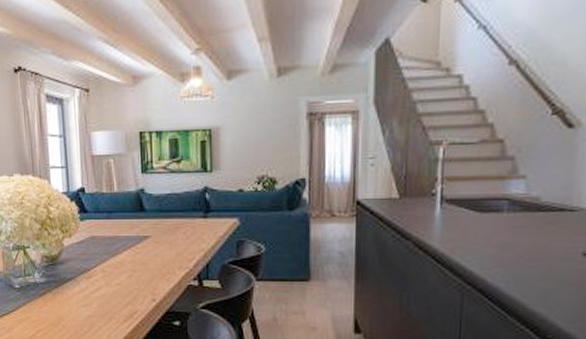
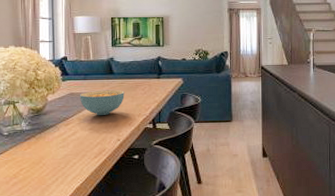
cereal bowl: none [103,233,160,268] -> present [80,90,125,116]

